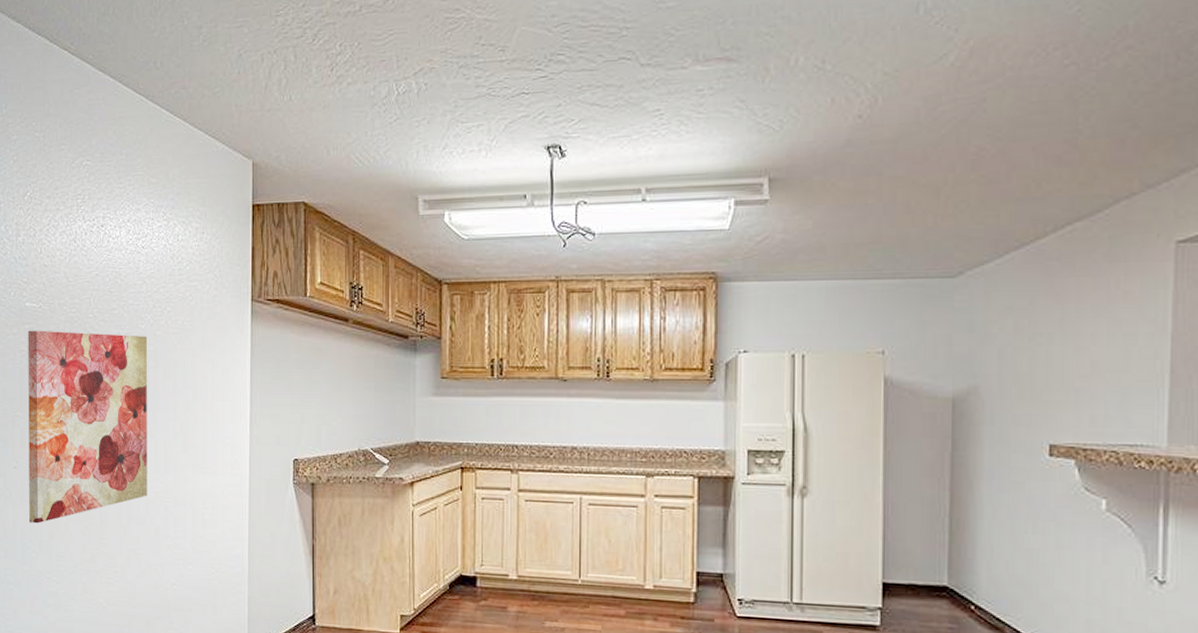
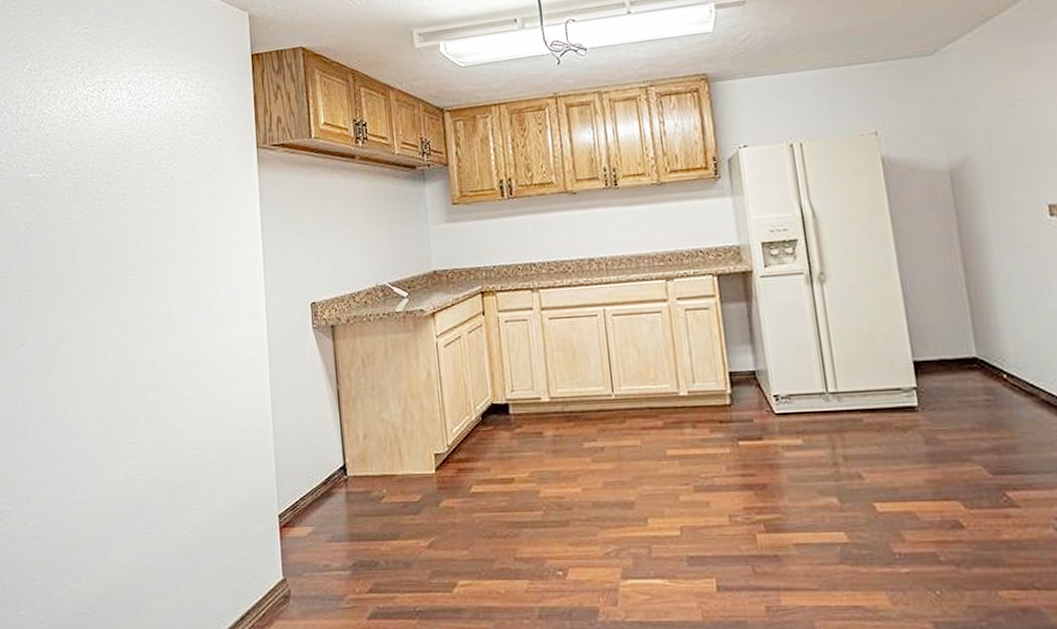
wall art: present [28,330,147,524] -> none [31,194,163,402]

